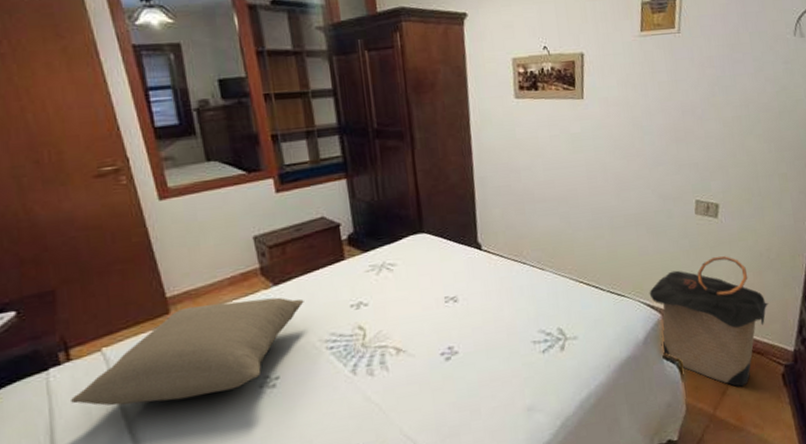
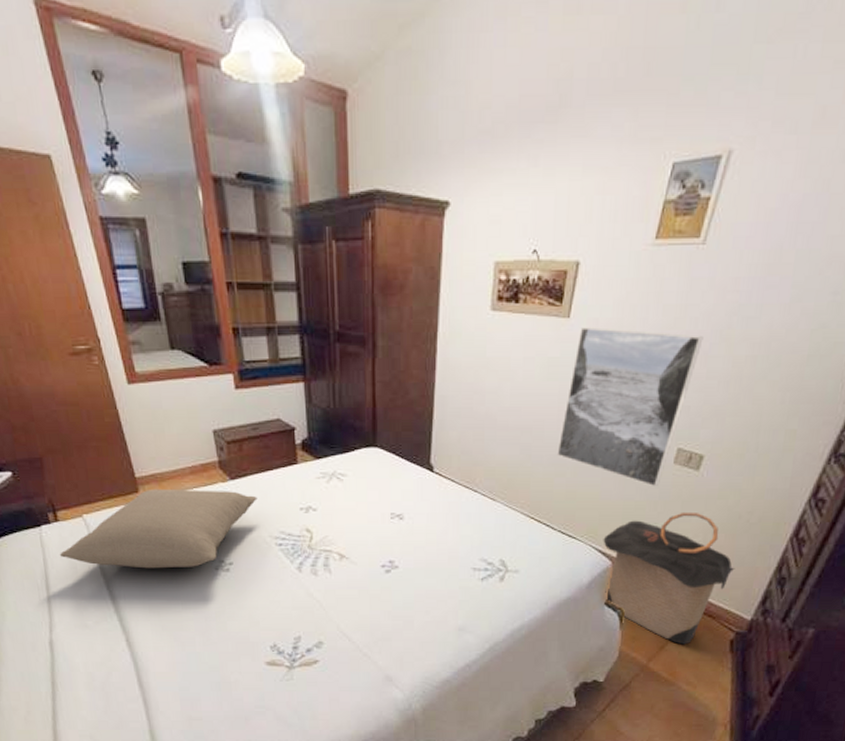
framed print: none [592,104,696,238] -> present [557,327,704,487]

